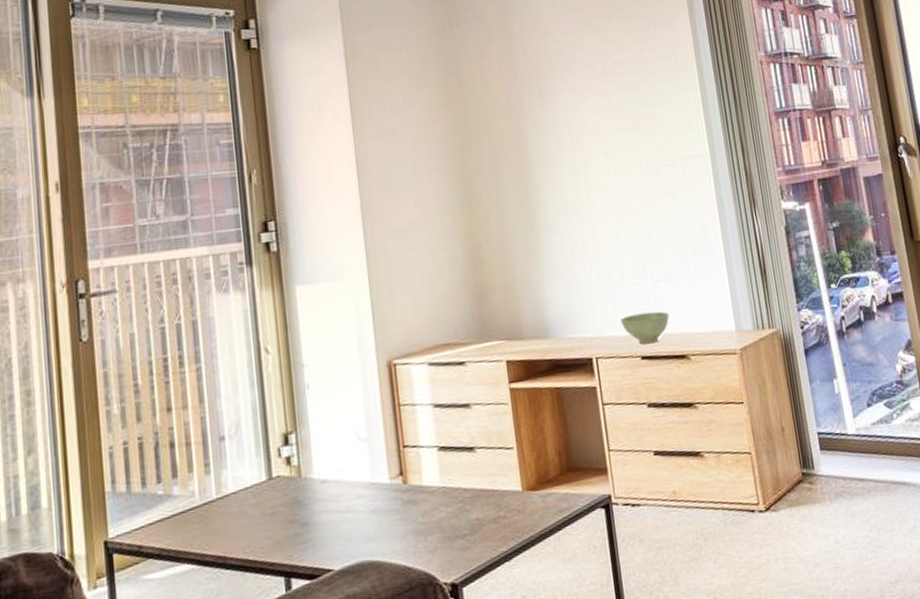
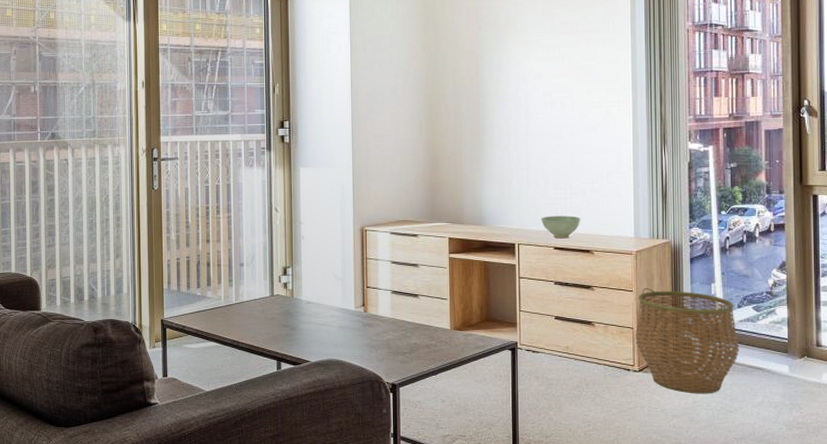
basket: none [750,393,878,531] -> present [635,288,740,394]

